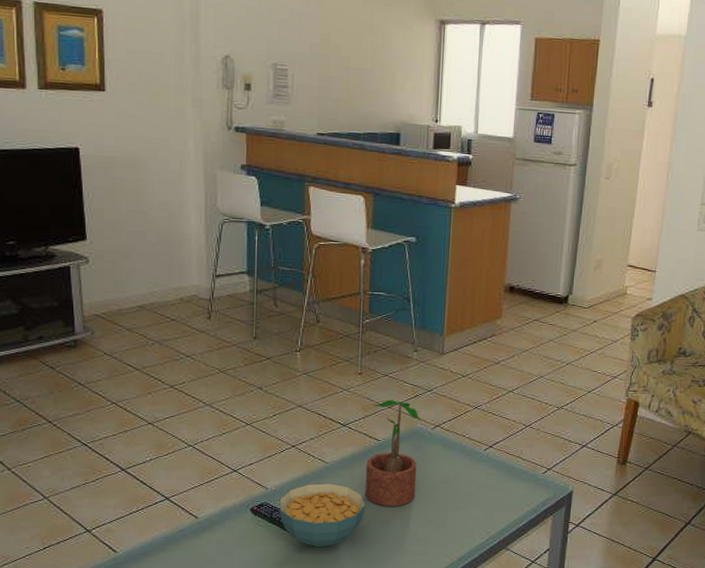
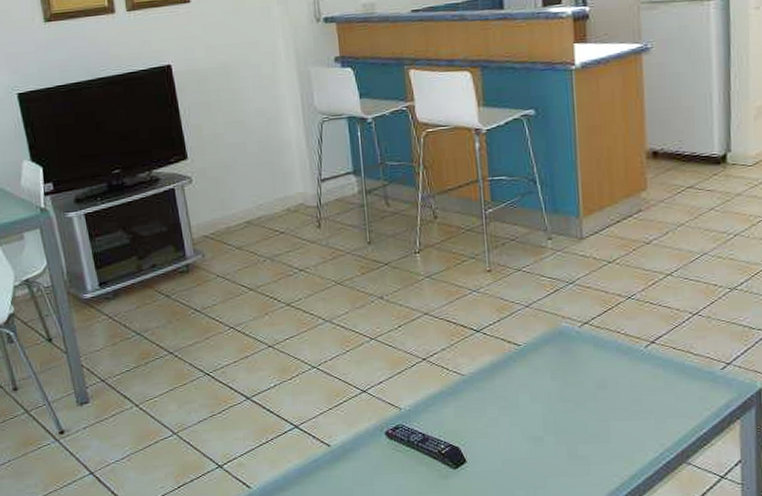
cereal bowl: present [278,483,365,548] -> none [414,398,513,472]
potted plant: present [365,399,423,506] -> none [507,296,569,420]

